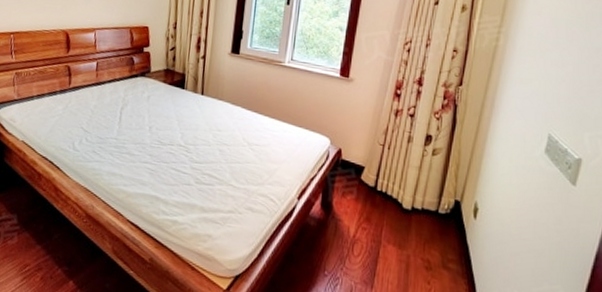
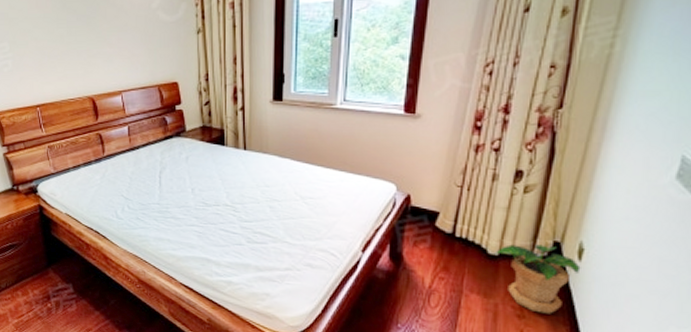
potted plant: none [408,200,476,267] -> present [494,244,581,314]

